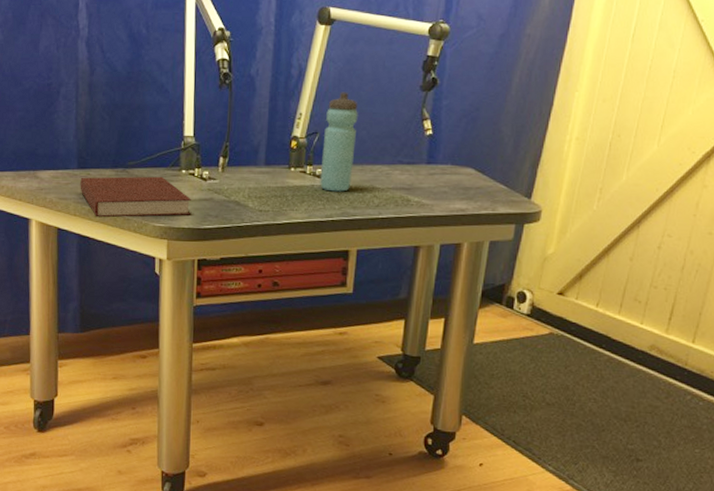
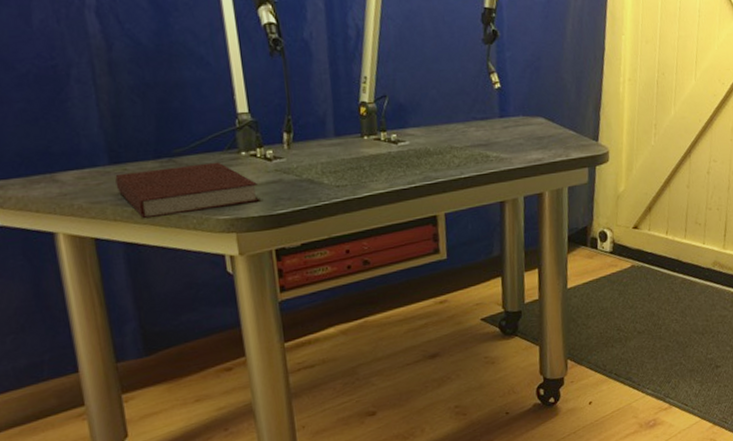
water bottle: present [320,92,358,192] -> none [392,50,429,157]

